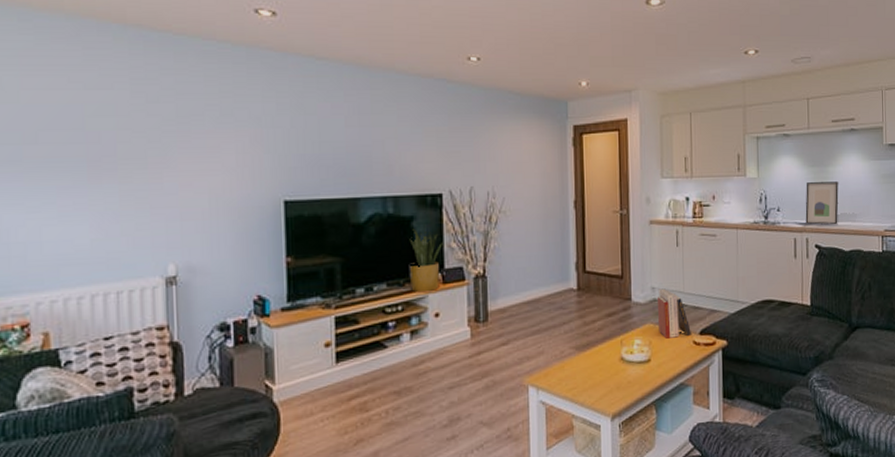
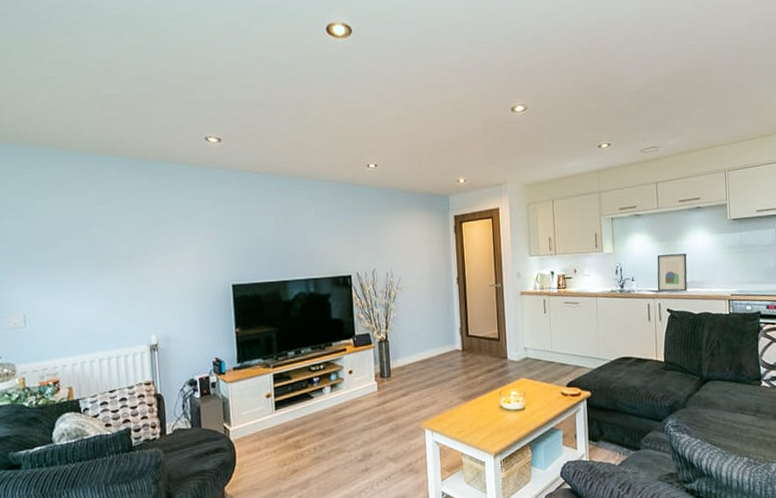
planter: present [409,229,443,293] -> none [327,304,353,355]
books: present [656,288,691,339] -> none [528,348,559,390]

